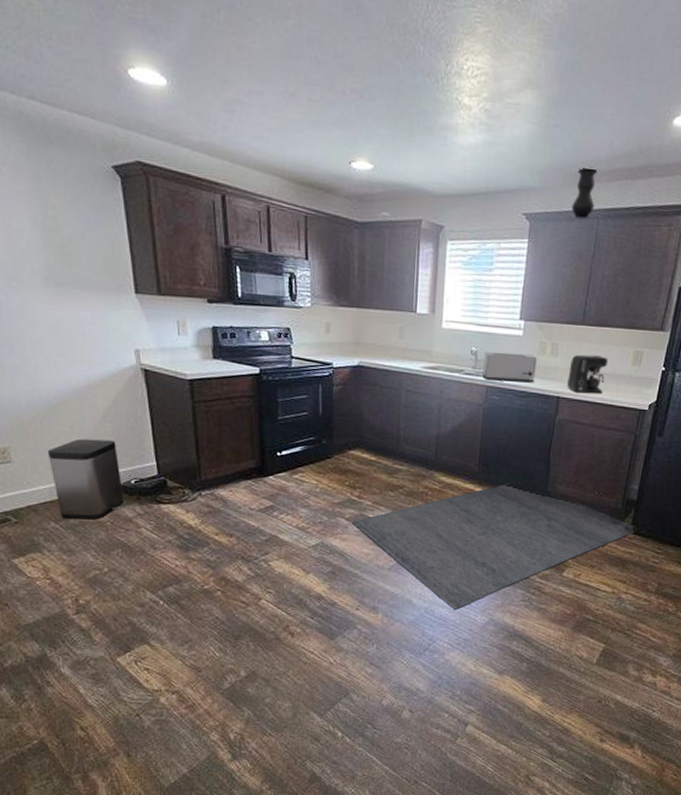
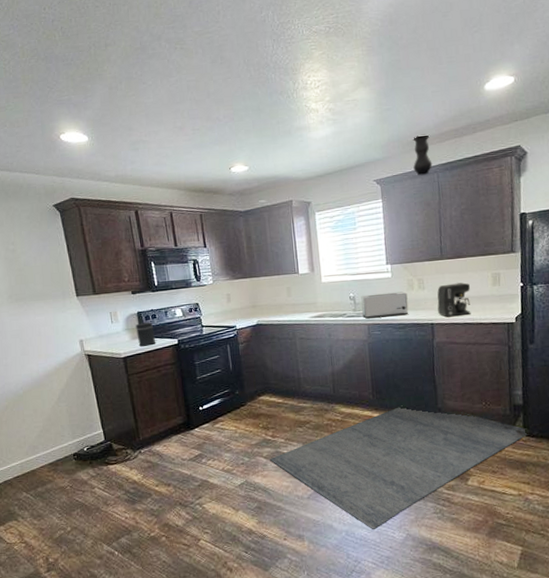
pedal bin: present [47,438,127,520] -> none [17,416,82,488]
cylinder: none [209,340,233,371] -> present [136,322,156,347]

